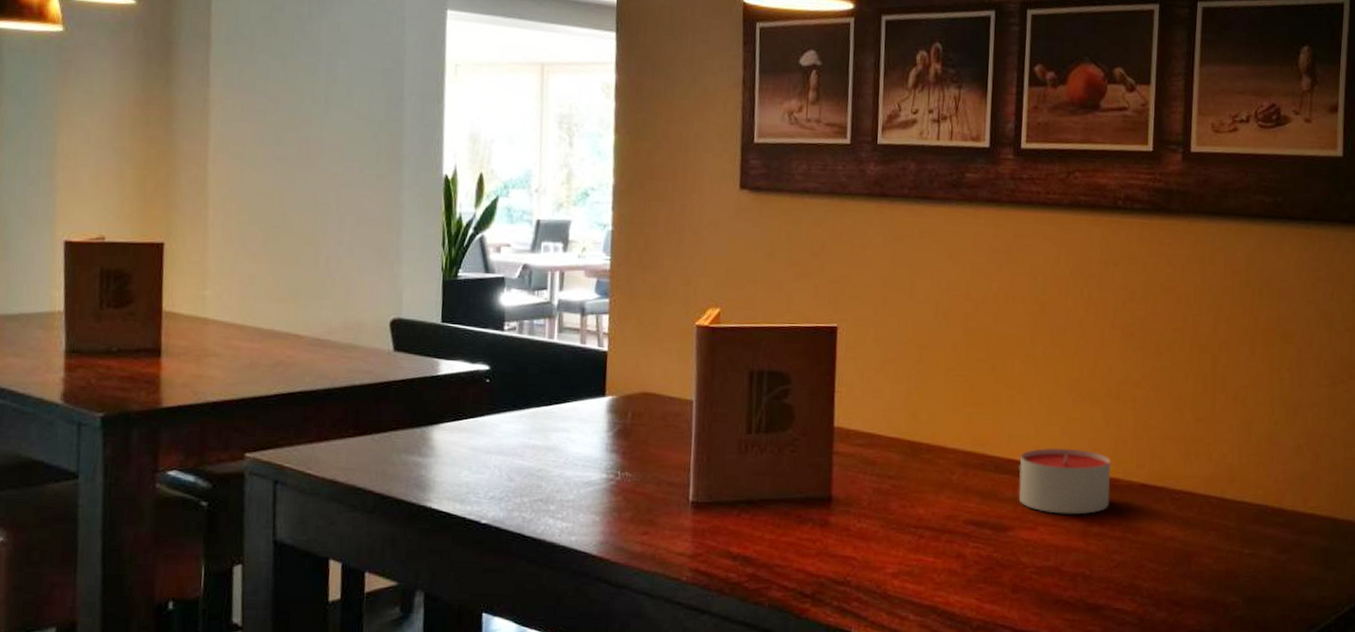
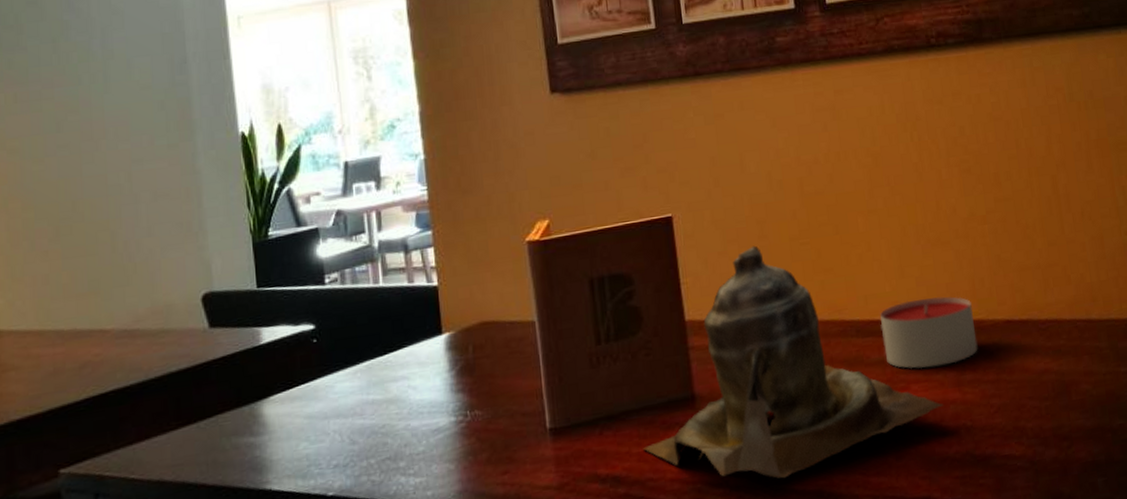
teapot: none [775,368,1067,589] -> present [642,245,944,479]

